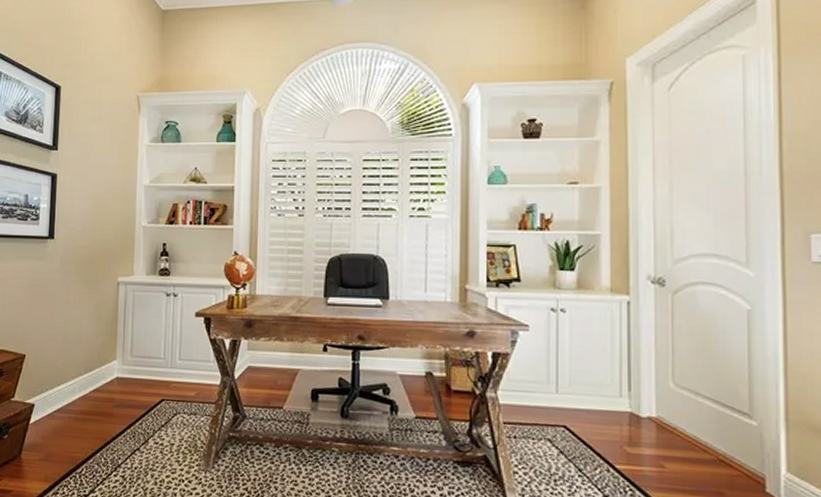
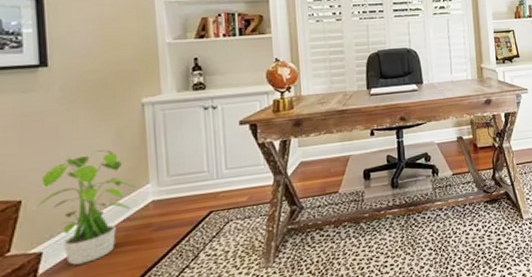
potted plant: none [32,320,105,423] -> present [32,149,136,265]

